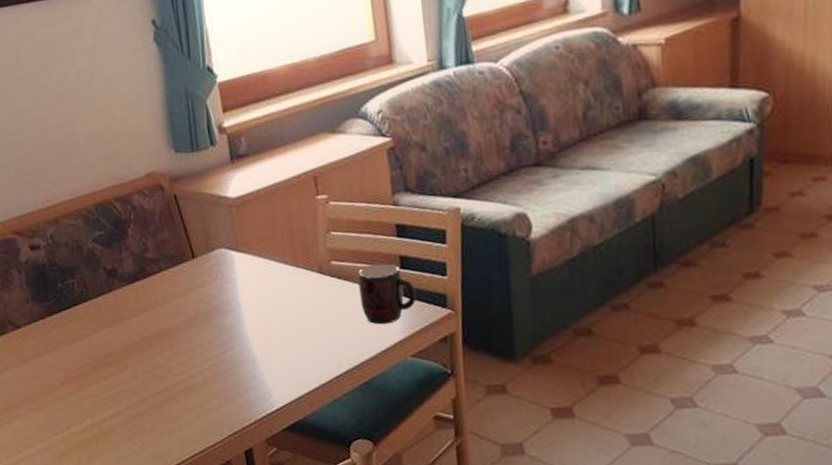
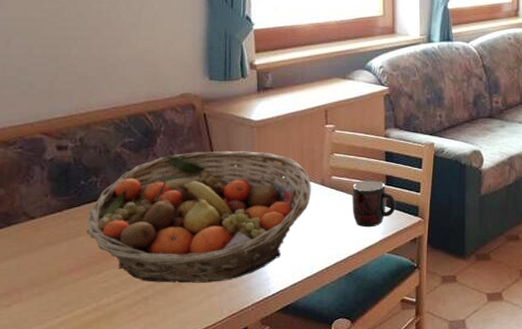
fruit basket: none [69,236,309,397] -> present [87,150,311,283]

